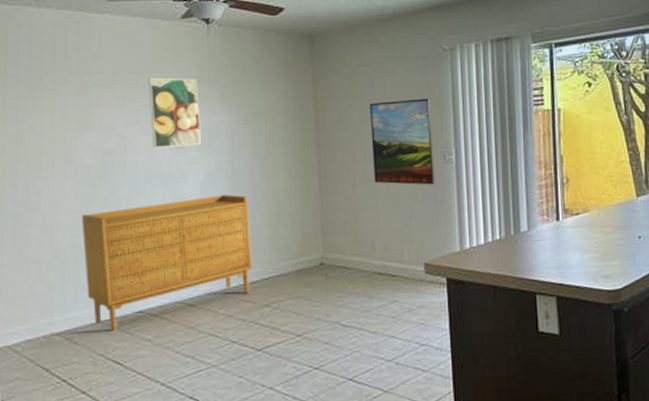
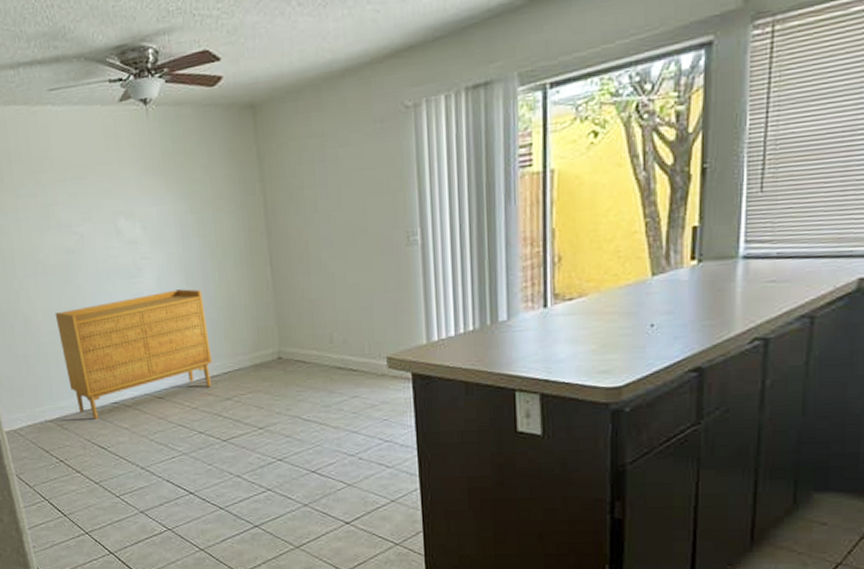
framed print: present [148,77,201,148] -> none [96,168,152,244]
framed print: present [370,98,435,185] -> none [322,169,398,272]

